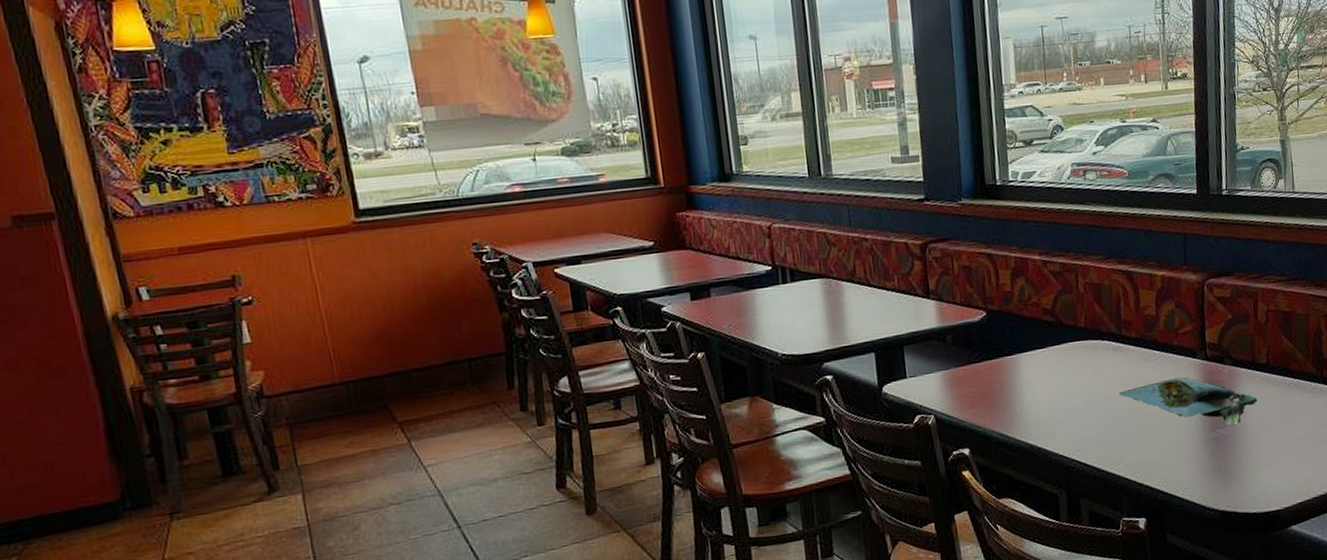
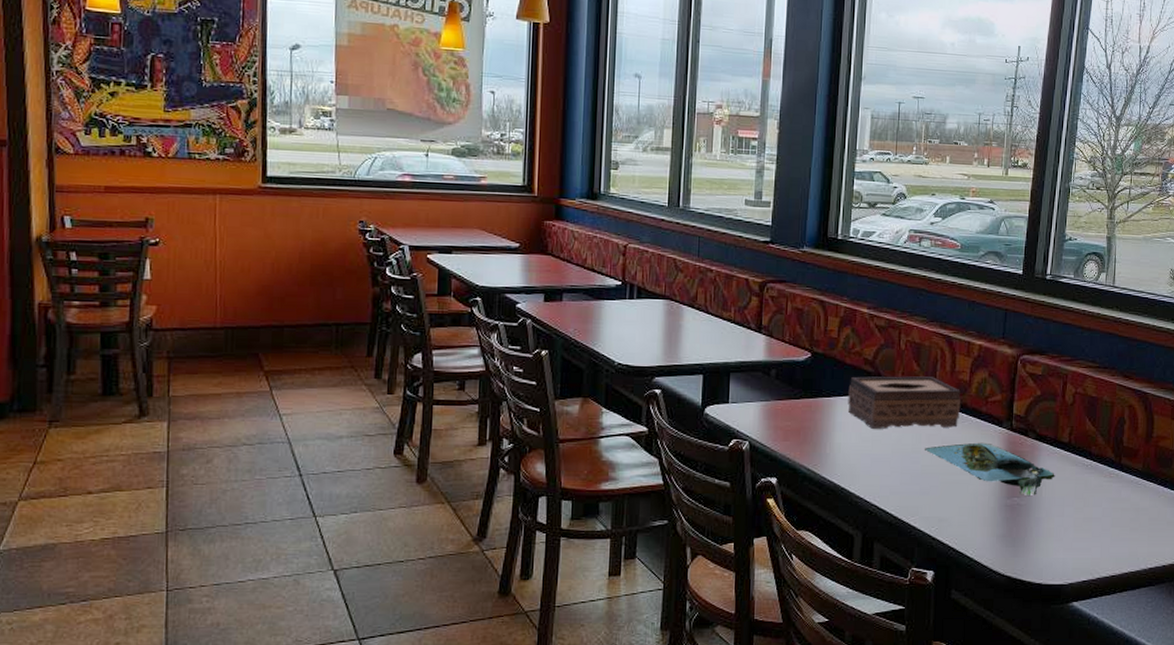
tissue box: none [1030,317,1151,381] -> present [848,376,961,429]

